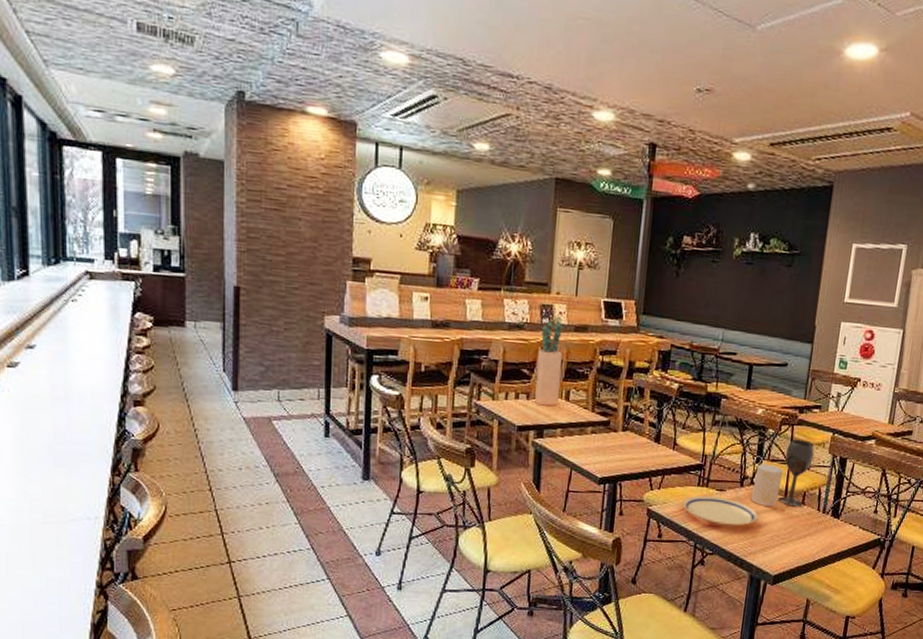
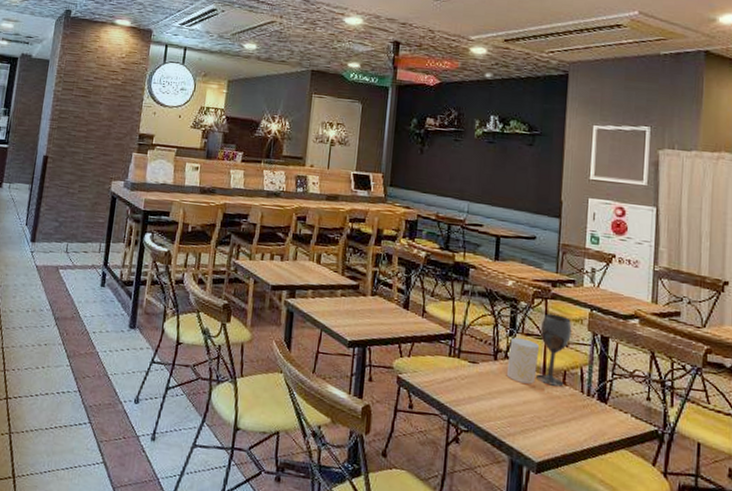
vase: present [535,313,563,407] -> none [288,183,316,269]
plate: present [683,495,758,528] -> none [434,366,515,405]

